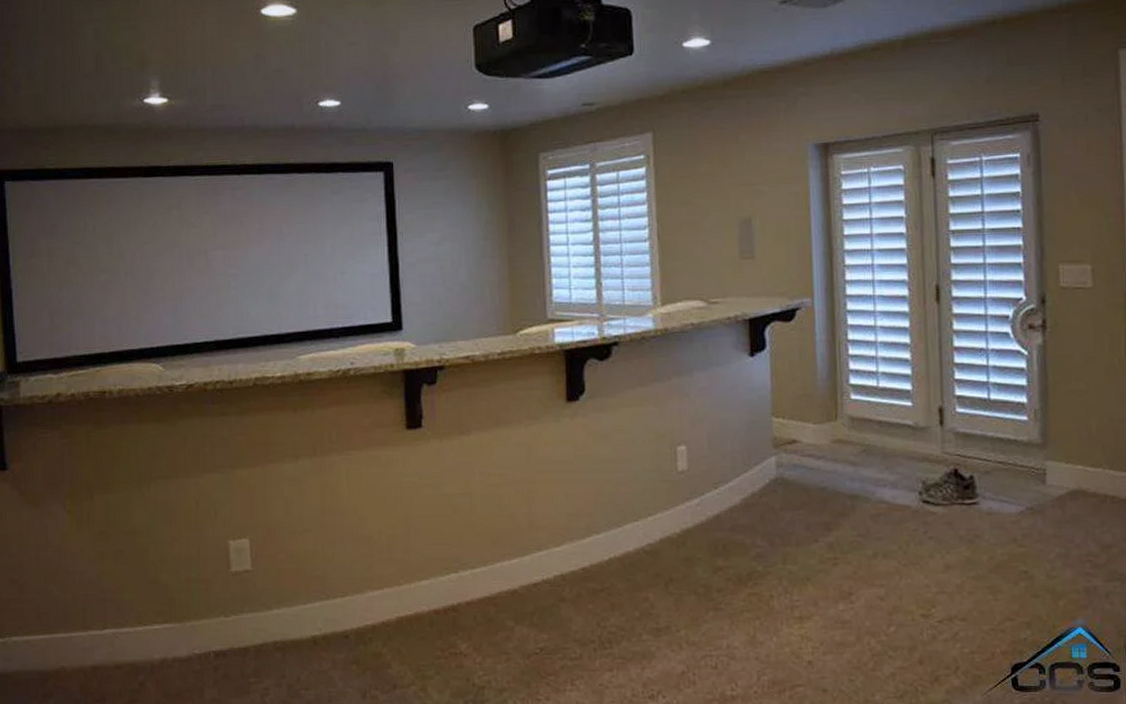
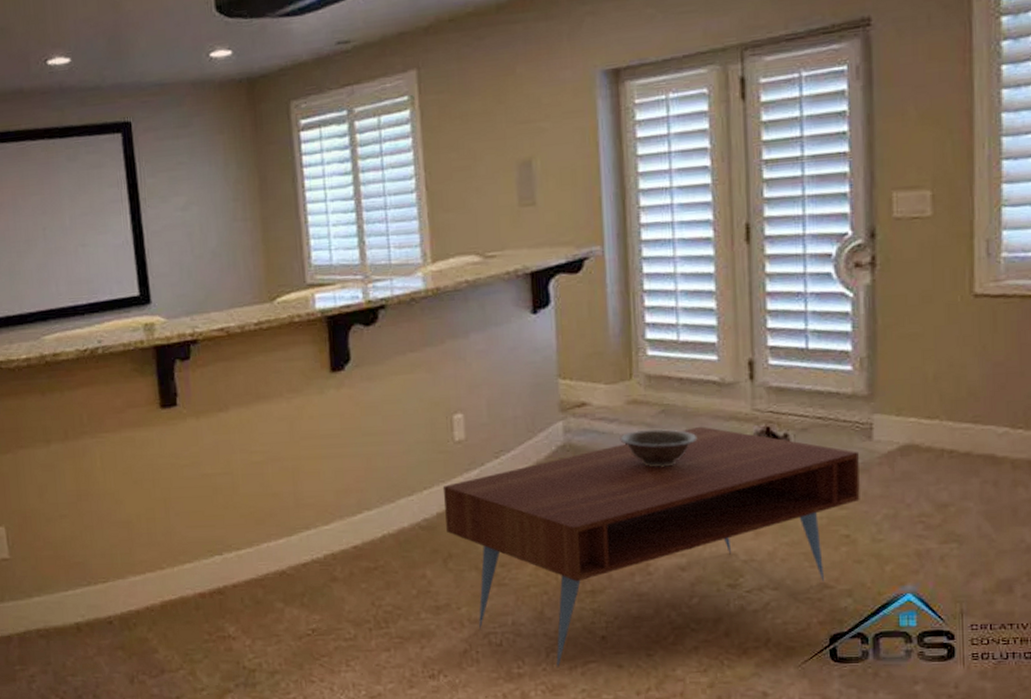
coffee table: none [666,466,1036,690] -> present [442,426,860,667]
decorative bowl: none [826,467,895,502] -> present [619,429,698,467]

